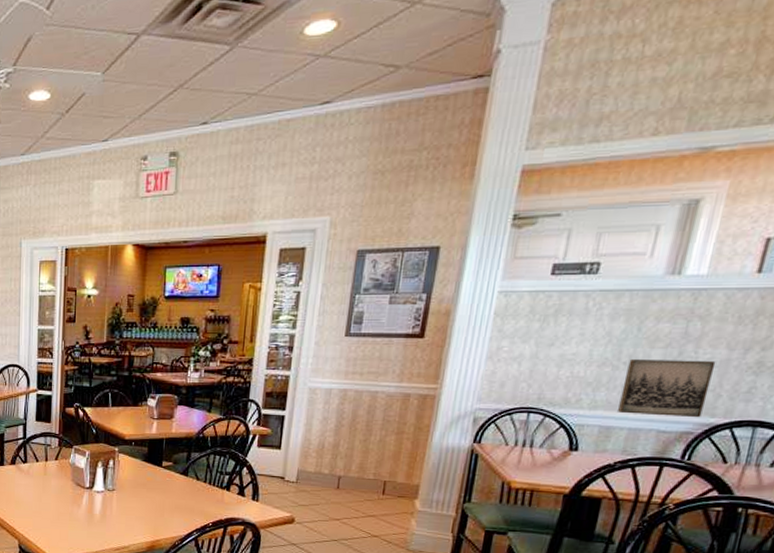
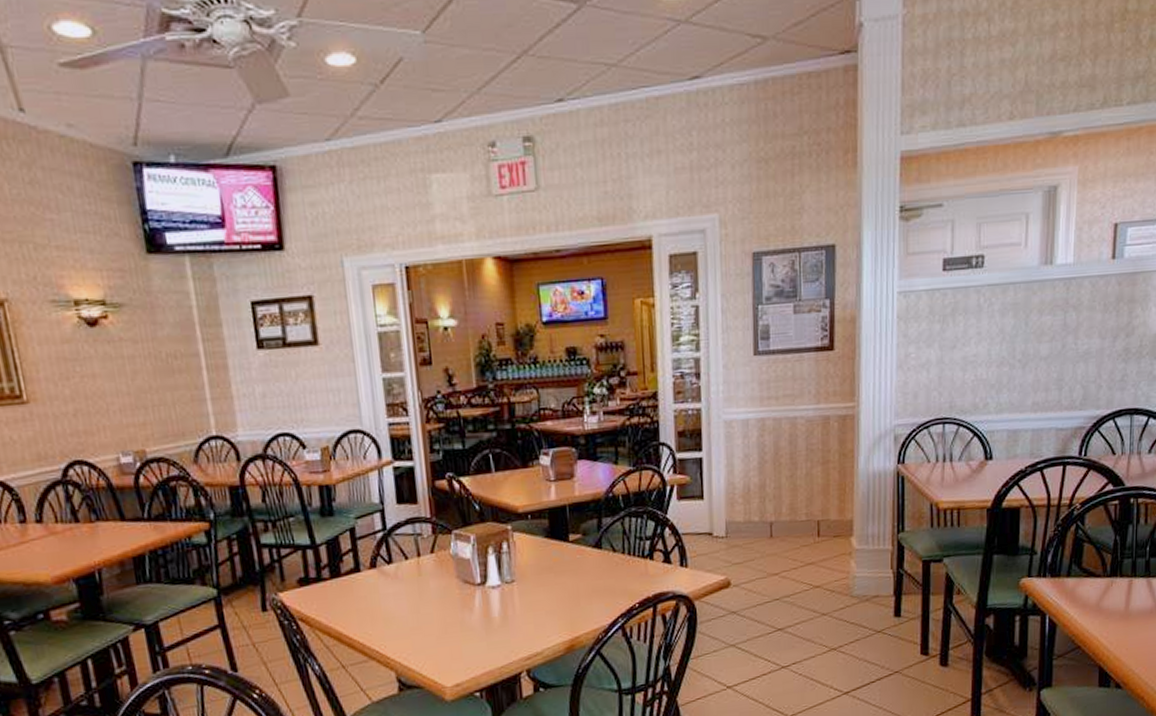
wall art: present [618,358,716,418] -> none [1021,351,1093,415]

